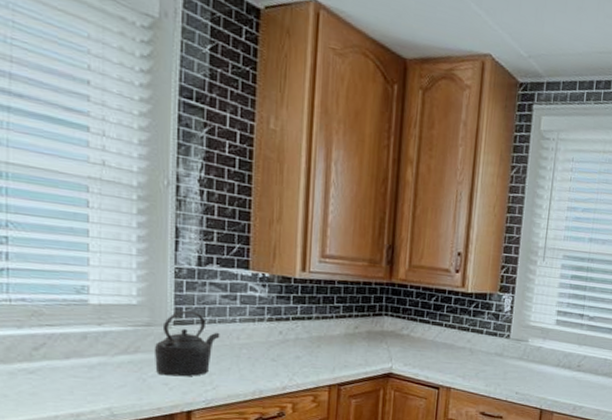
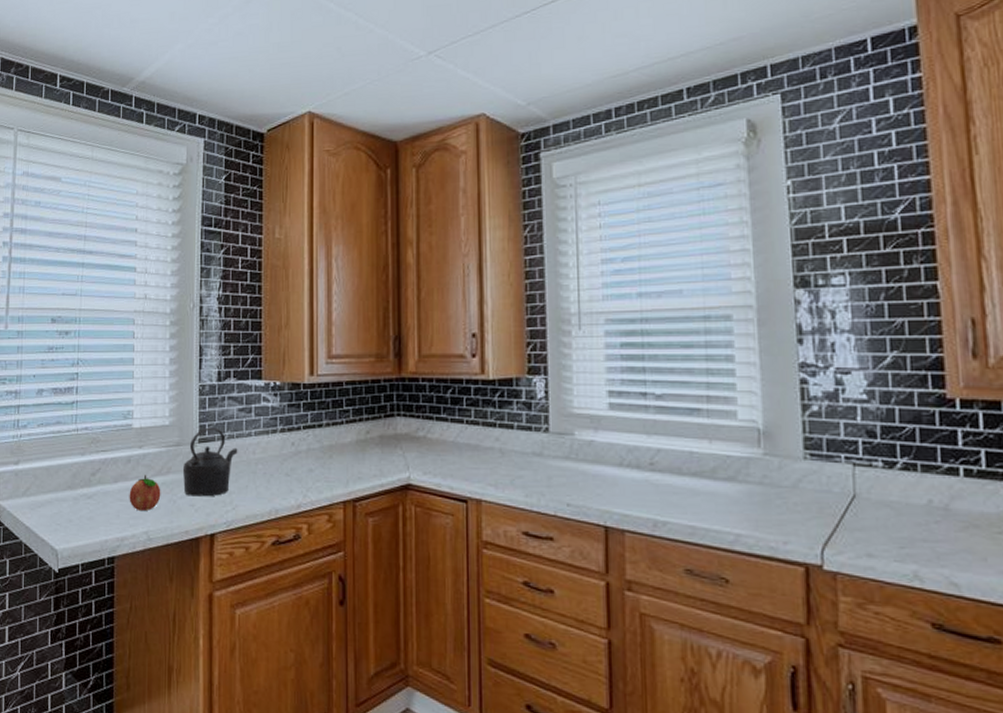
fruit: none [86,353,127,388] -> present [129,475,161,511]

